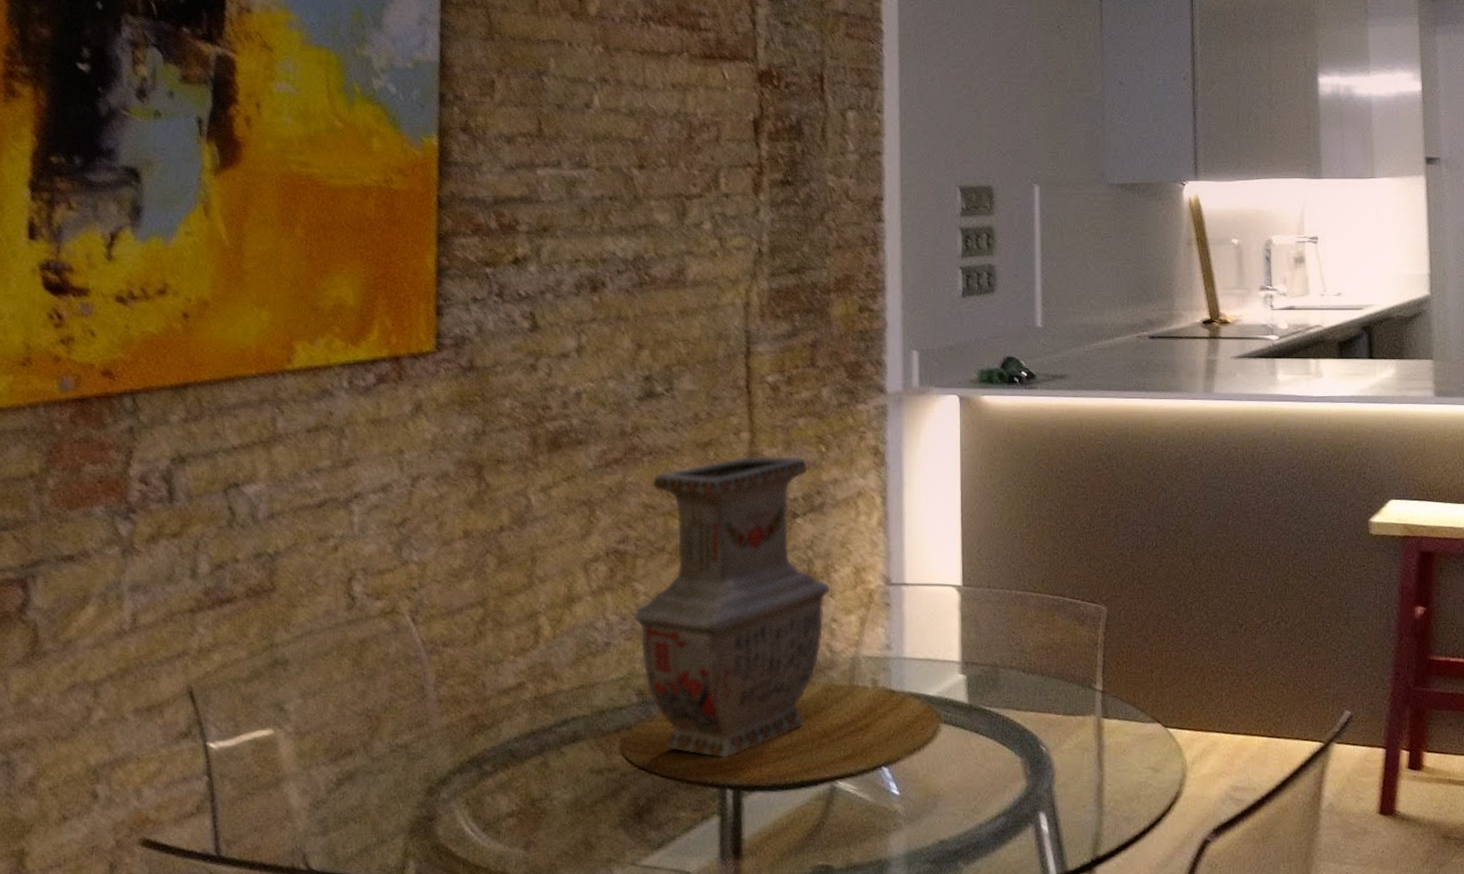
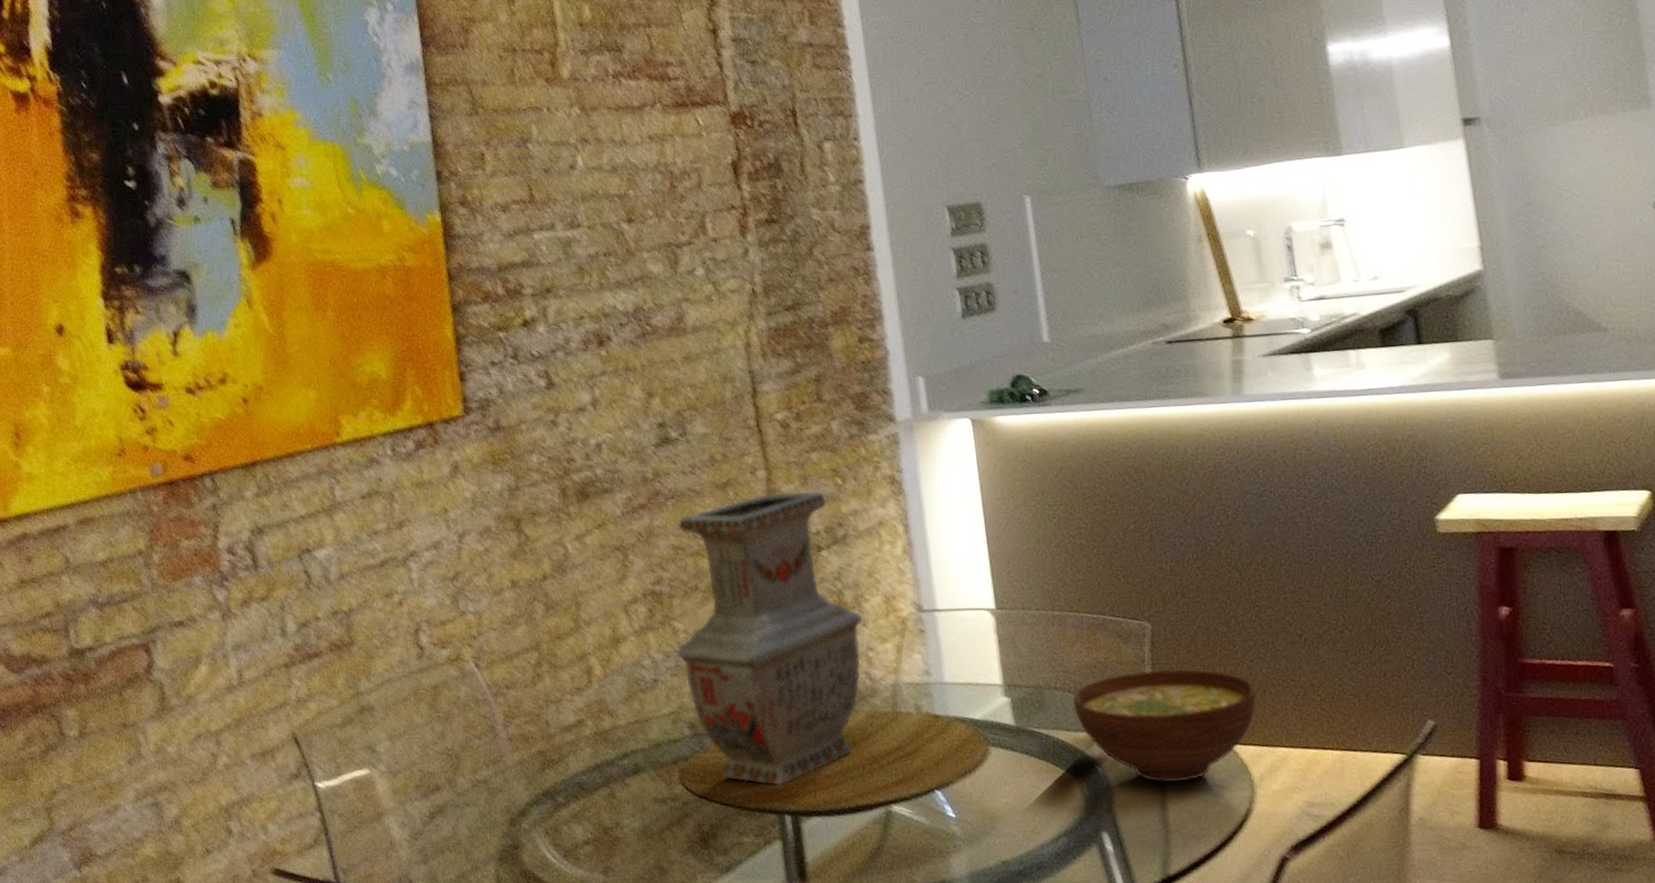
bowl: none [1026,653,1196,765] -> present [1073,669,1257,783]

